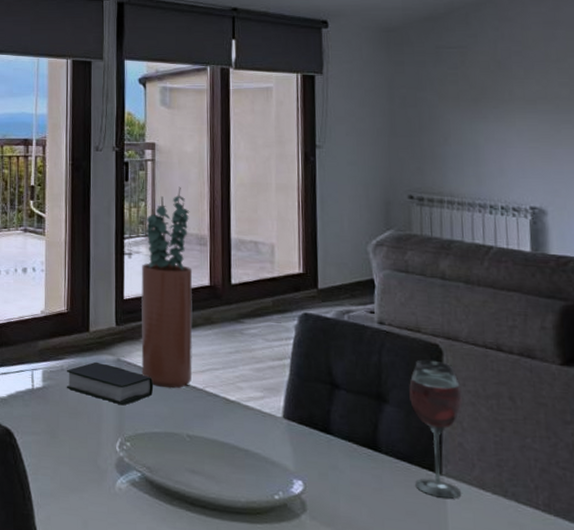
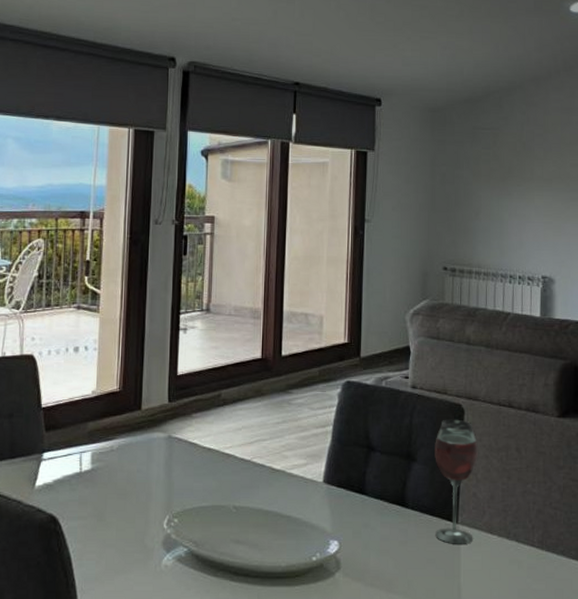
book: present [66,361,154,406] -> none [115,440,203,482]
vase: present [140,186,193,388] -> none [192,260,246,461]

